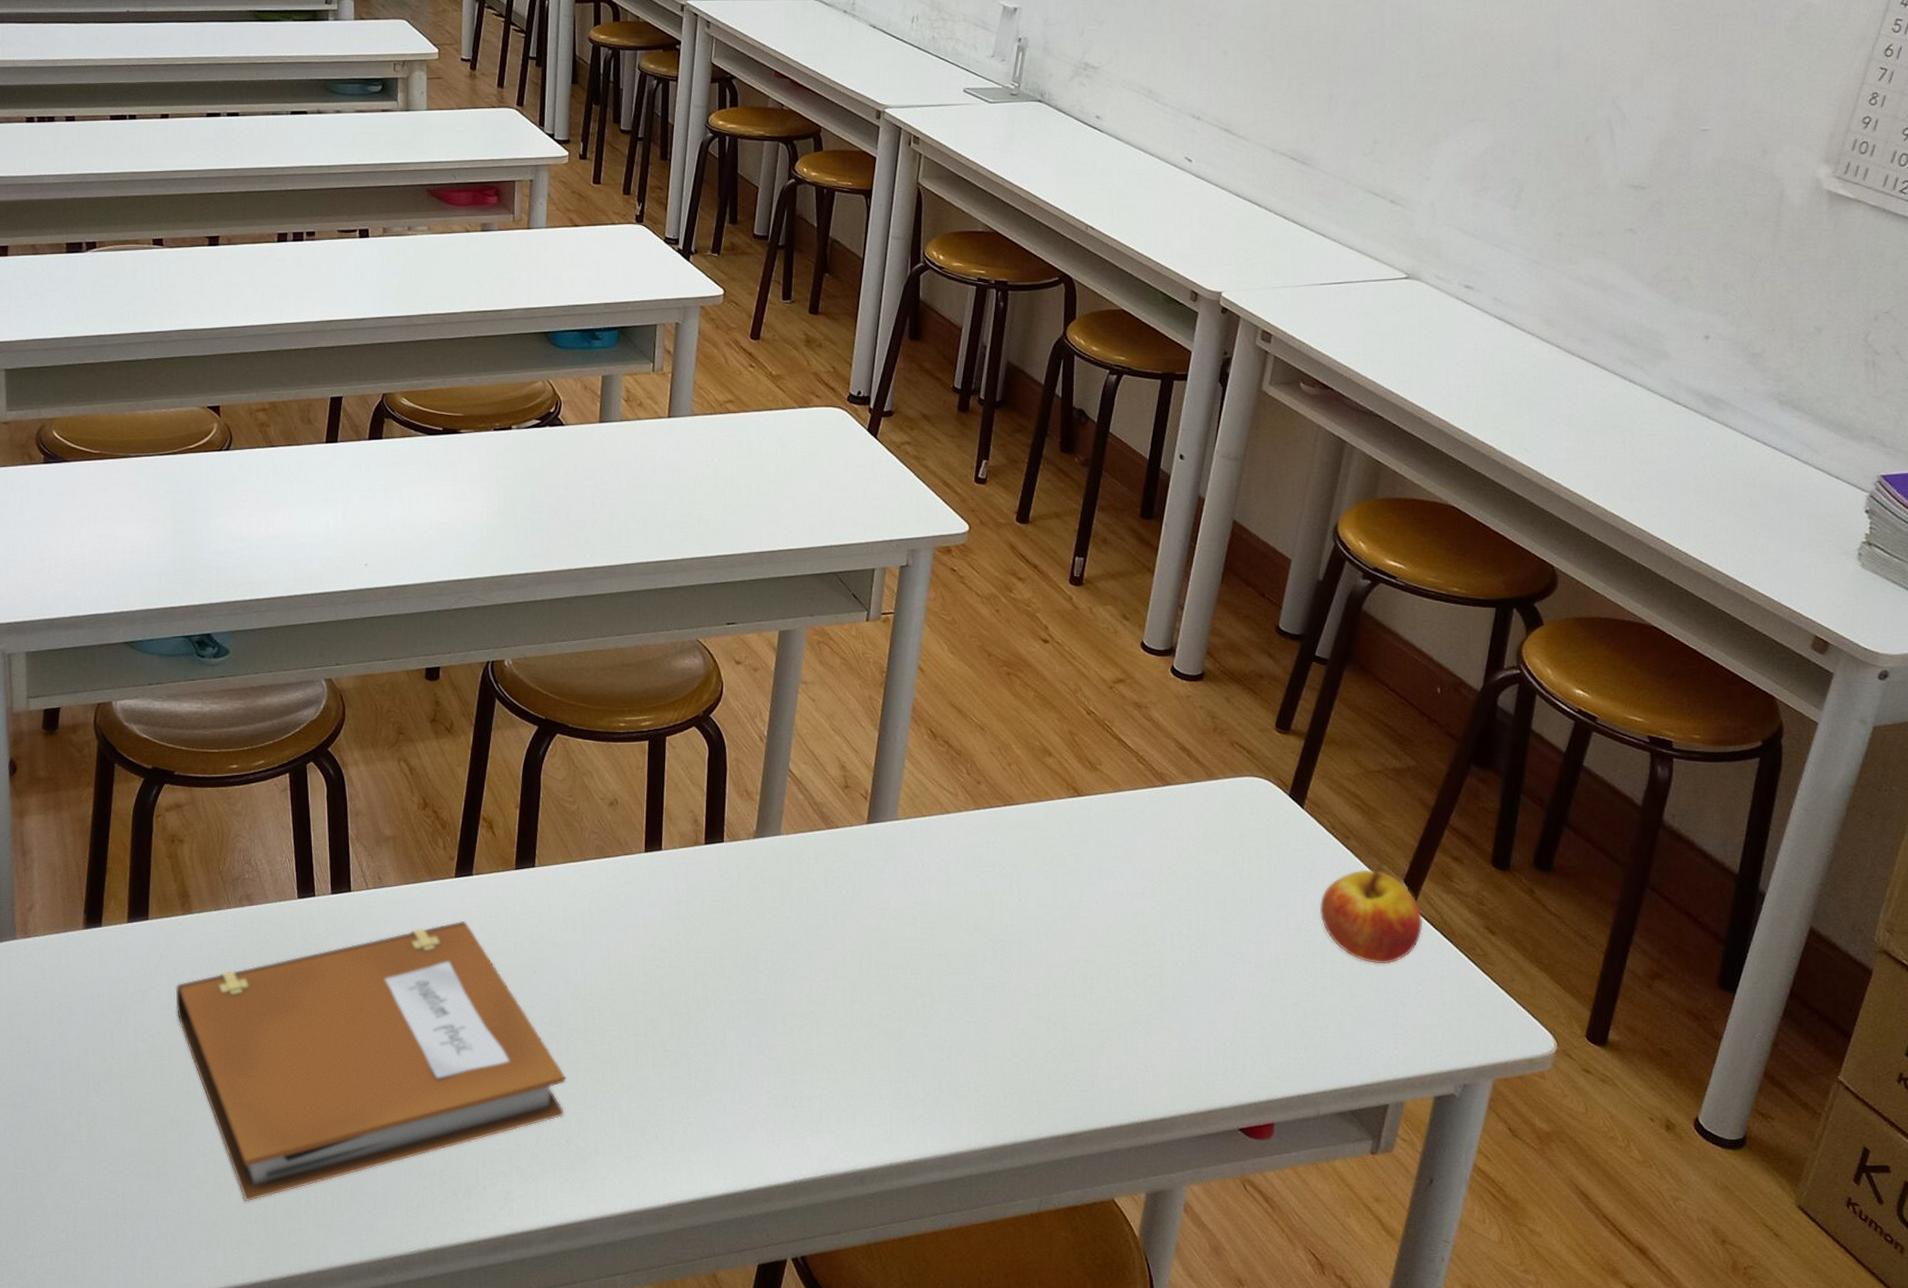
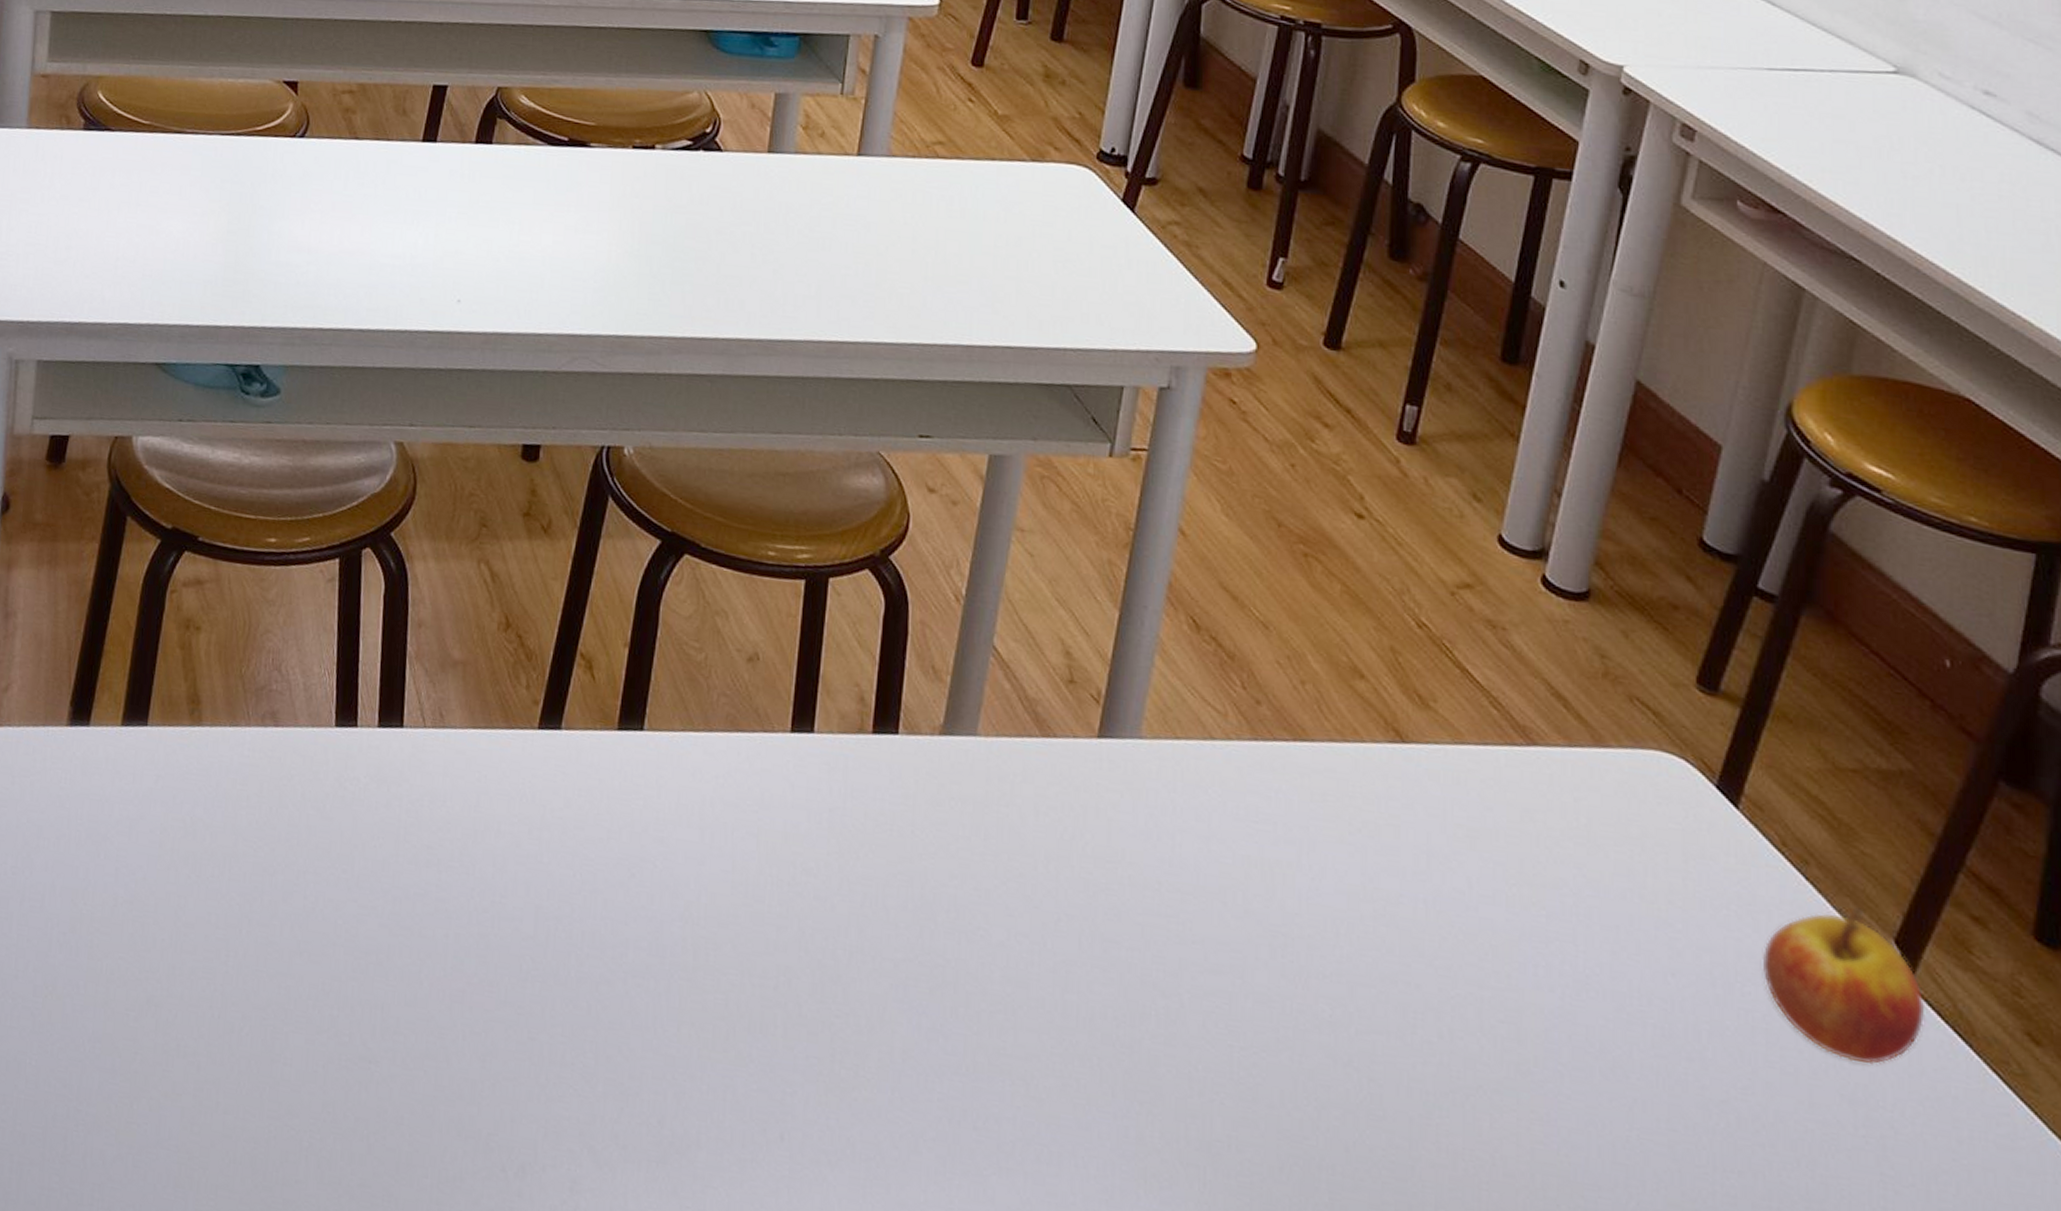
notebook: present [175,920,567,1202] -> none [169,788,666,1132]

